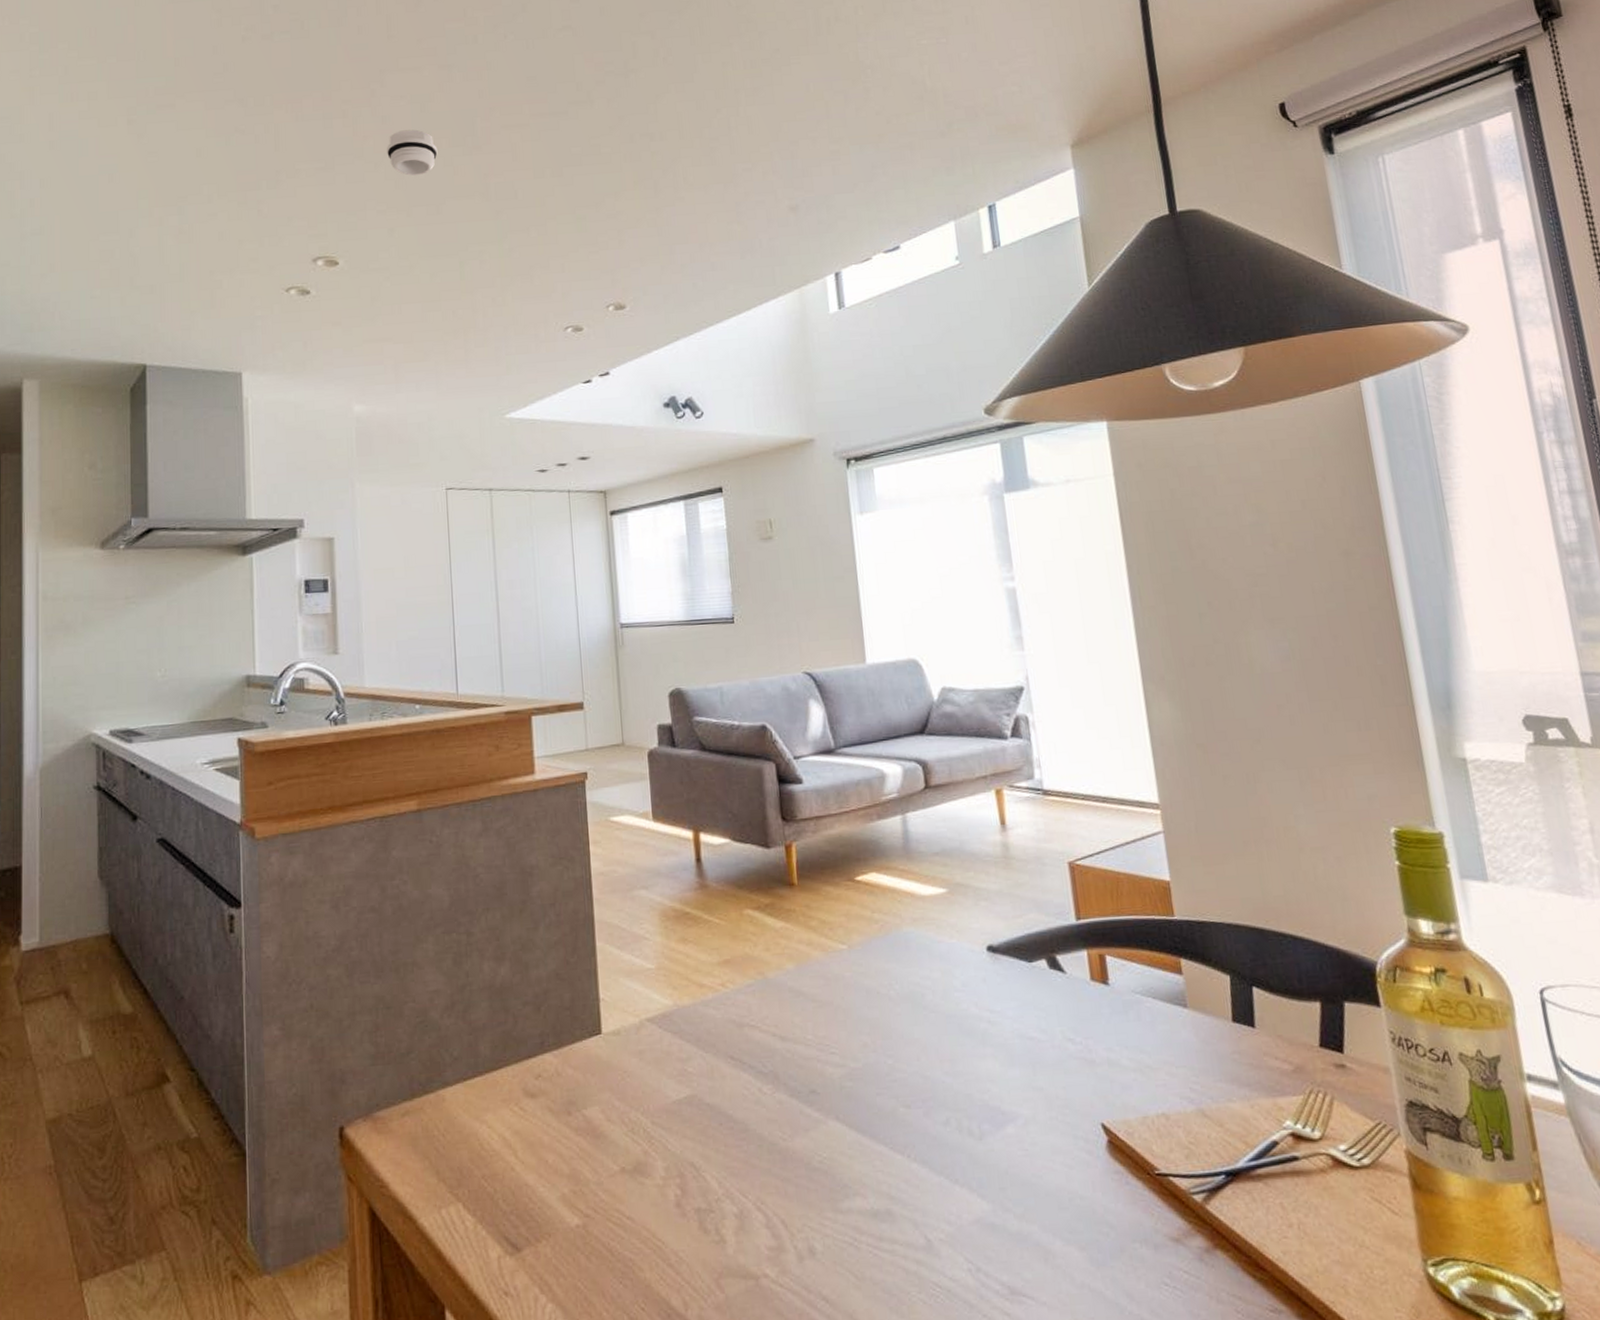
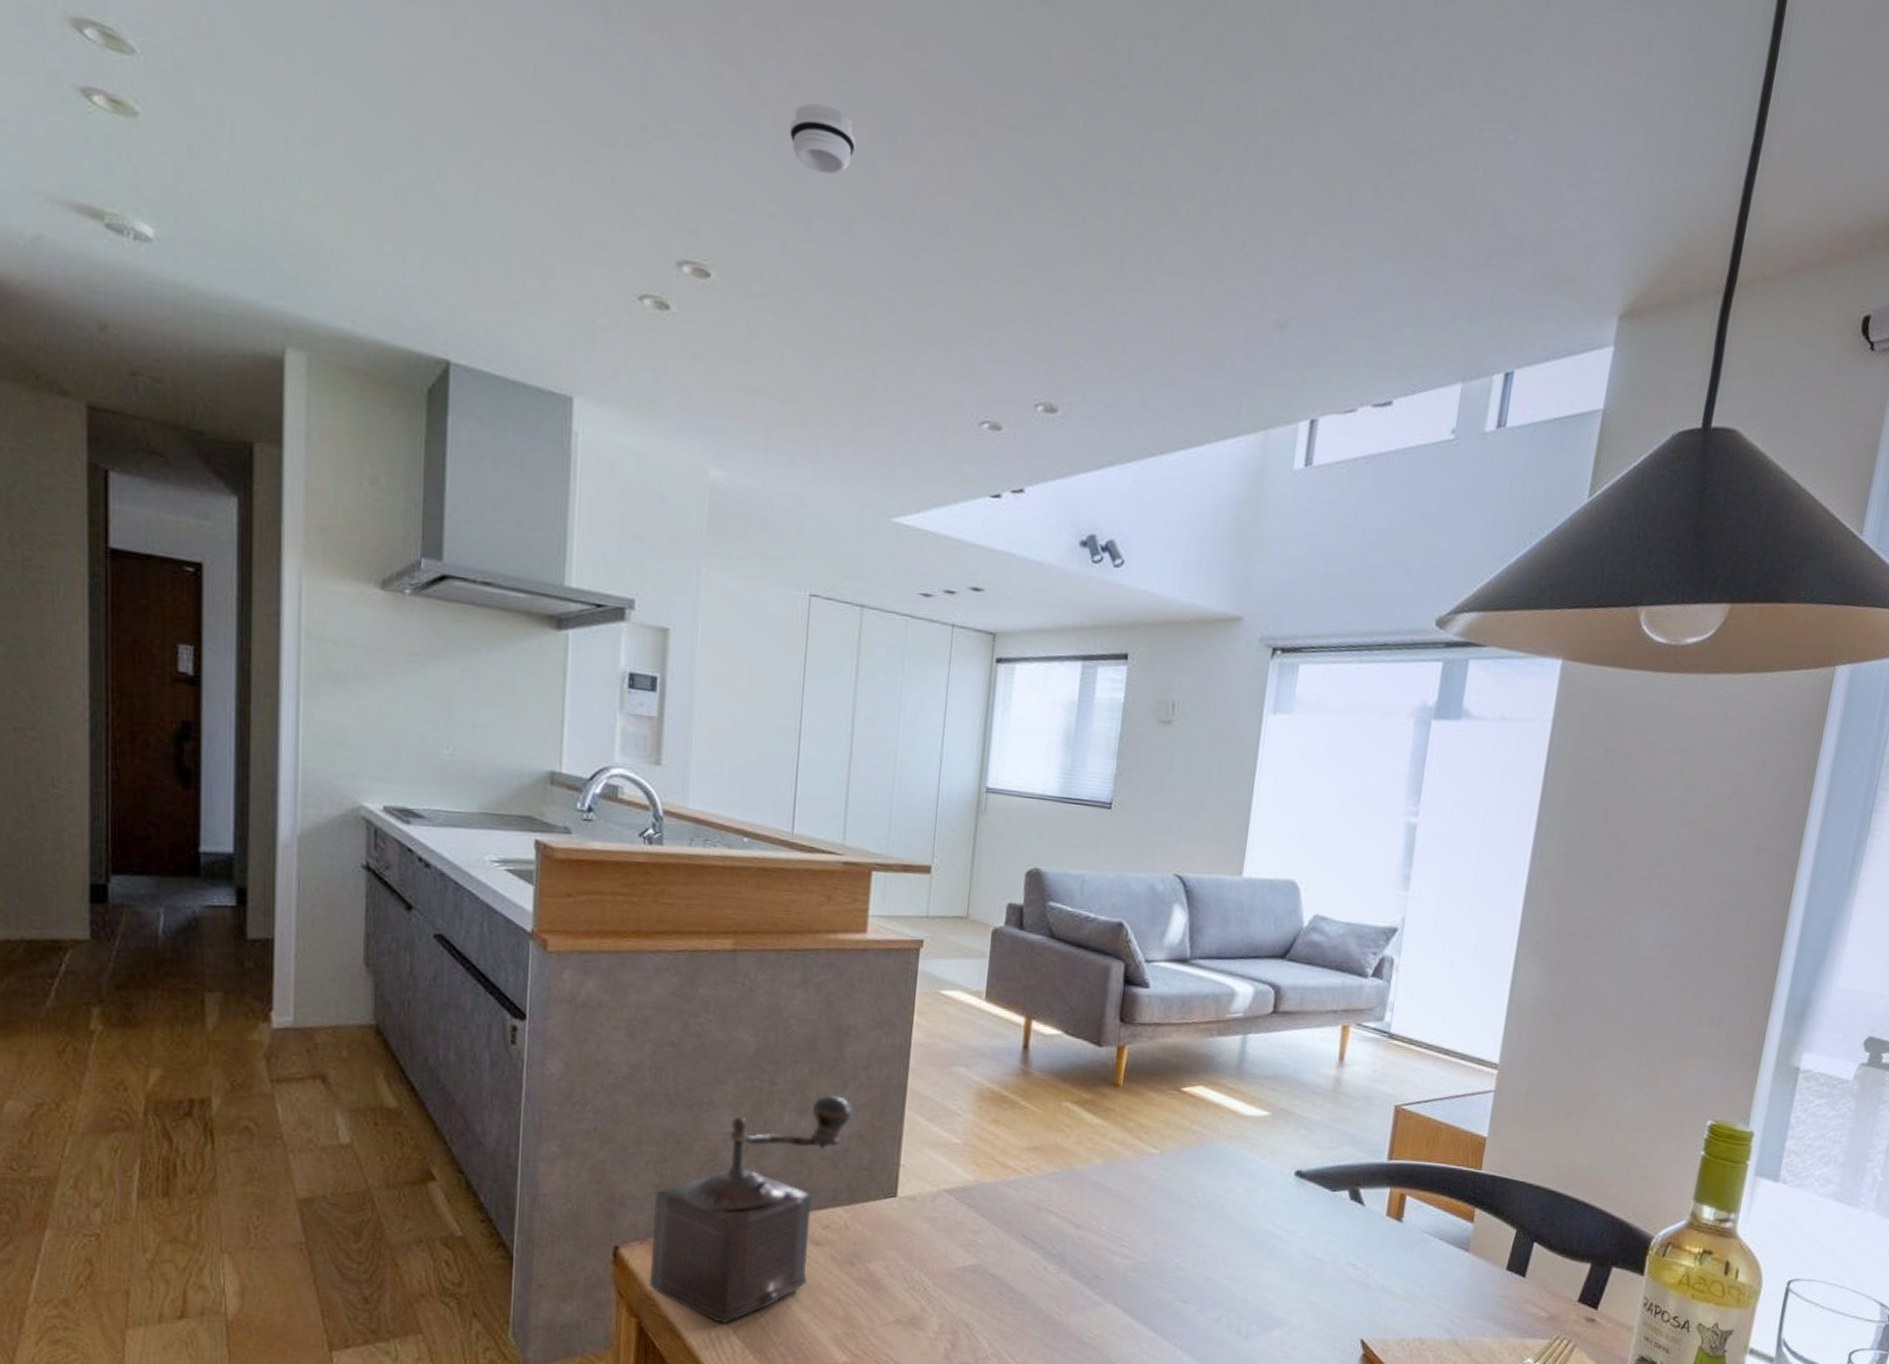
pepper mill: none [373,936,549,1197] -> present [647,1094,855,1323]

